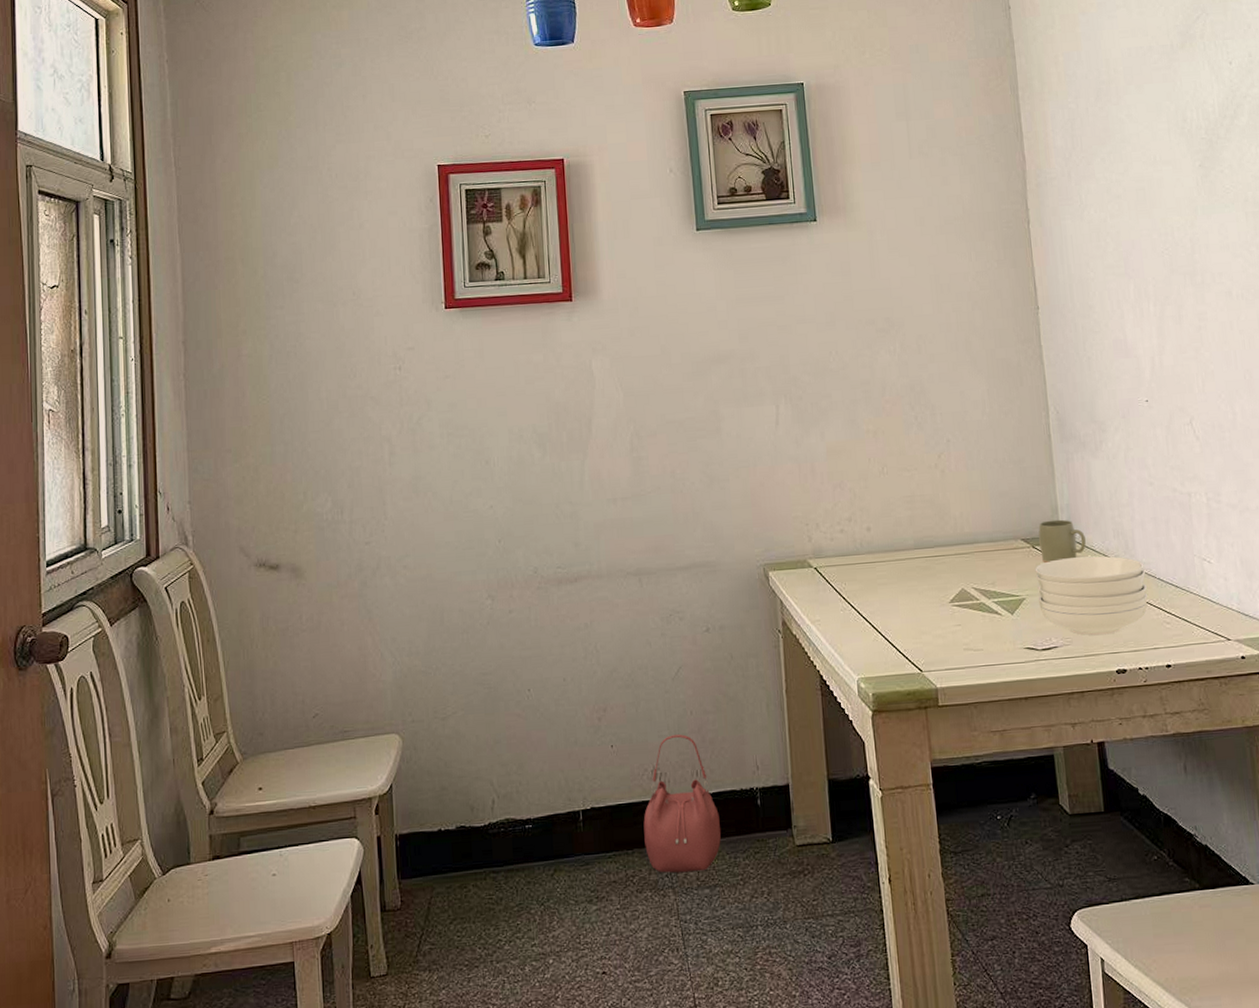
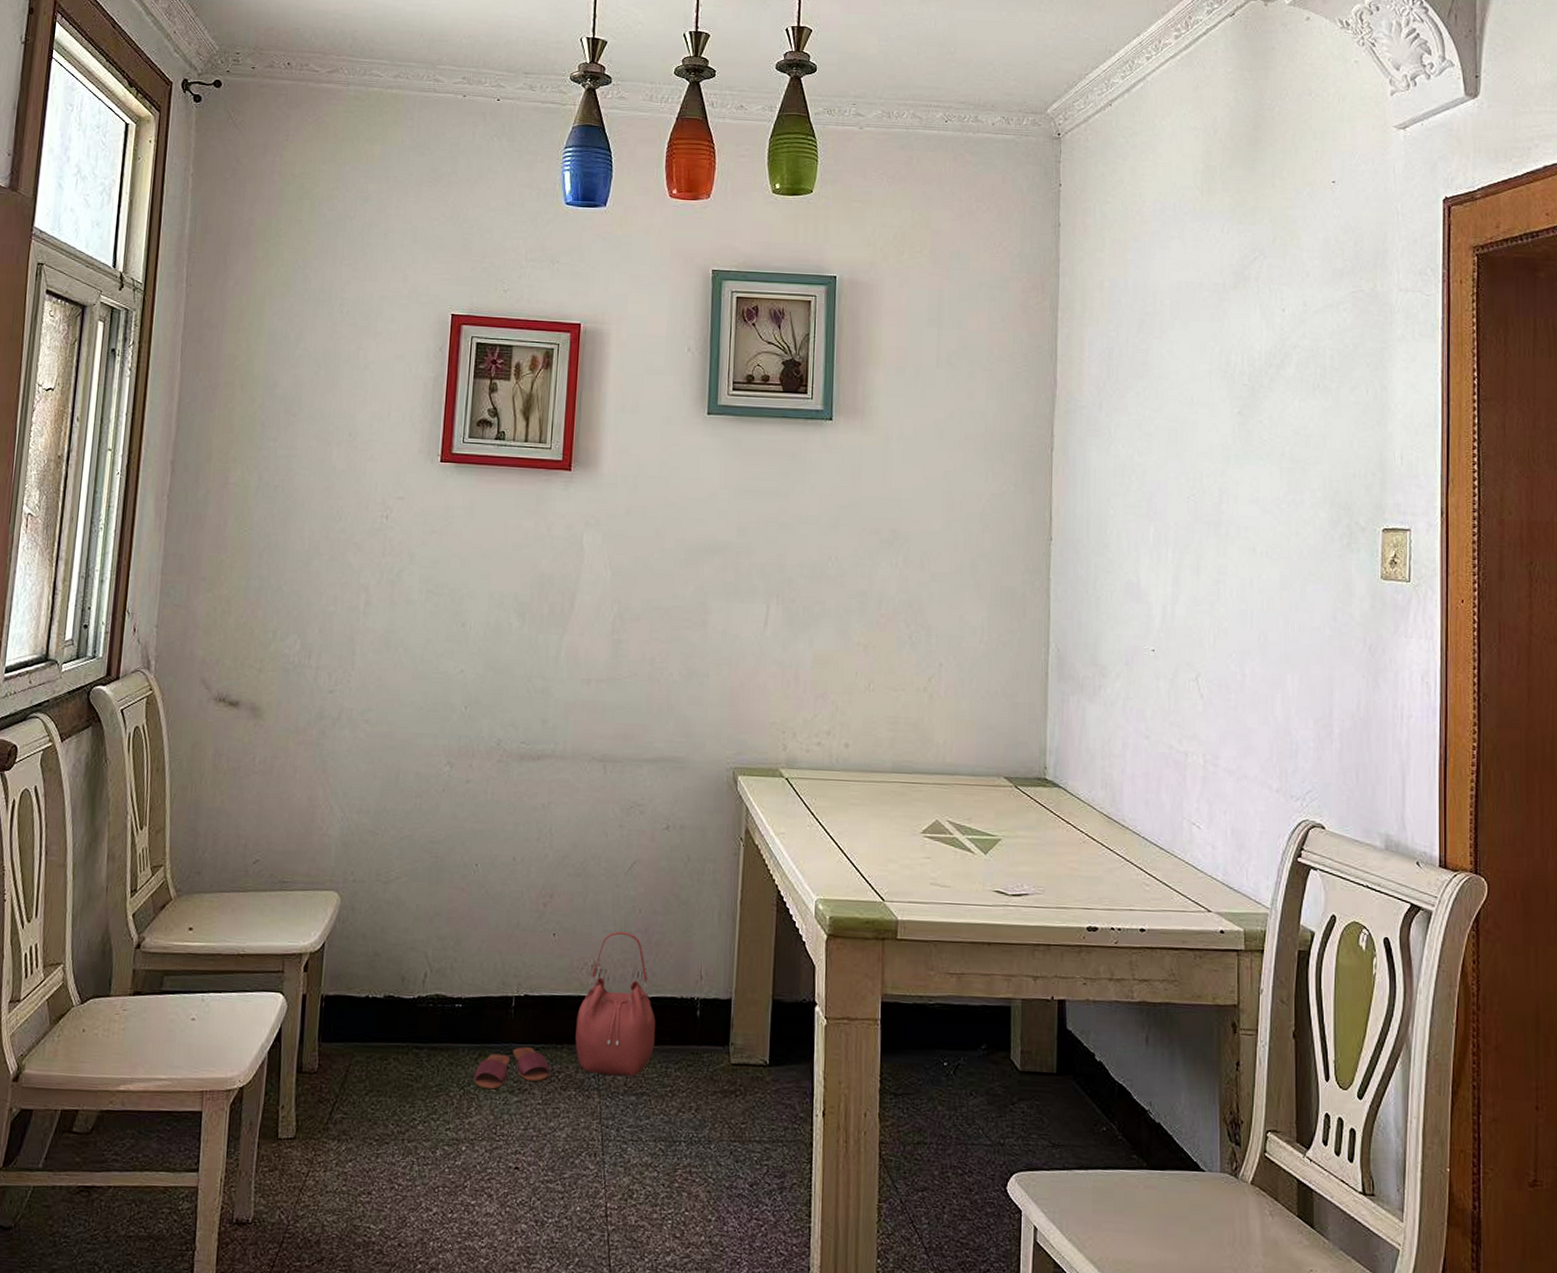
slippers: none [552,856,624,902] -> present [474,1047,550,1090]
bowl: present [1035,556,1148,636] -> none [1014,803,1131,889]
mug: present [1038,519,1086,563] -> none [1022,761,1071,805]

